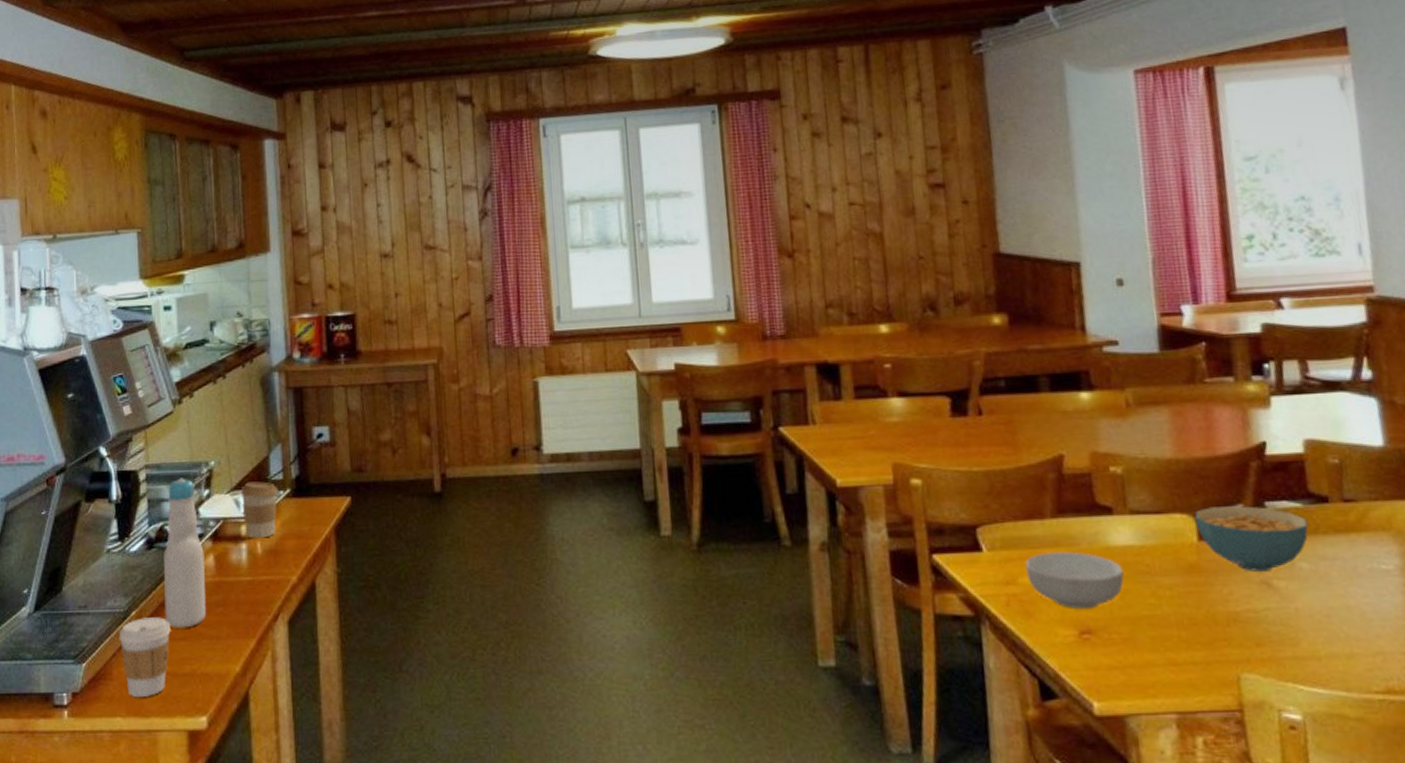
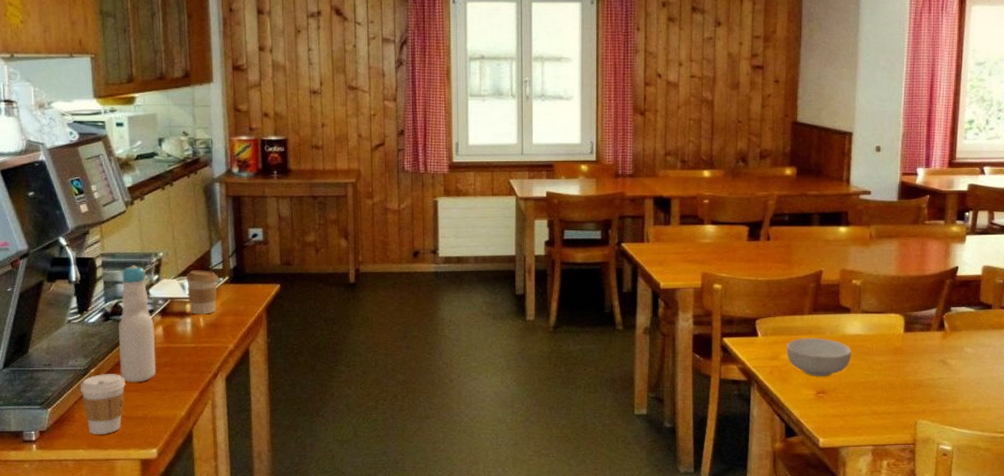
cereal bowl: present [1194,506,1309,572] -> none [904,310,976,354]

